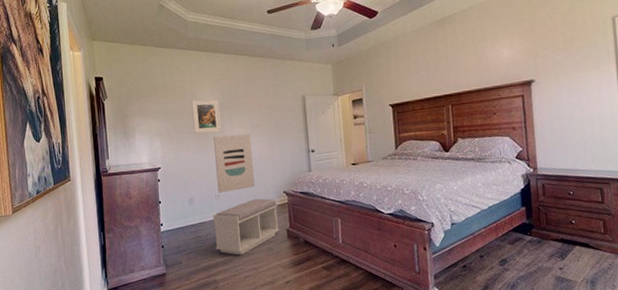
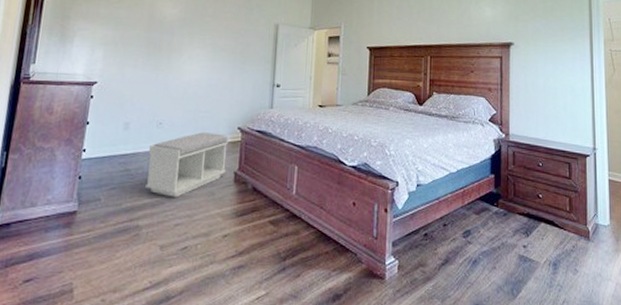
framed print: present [191,99,221,133] -> none [145,10,182,50]
wall art: present [214,134,255,193] -> none [161,55,211,121]

